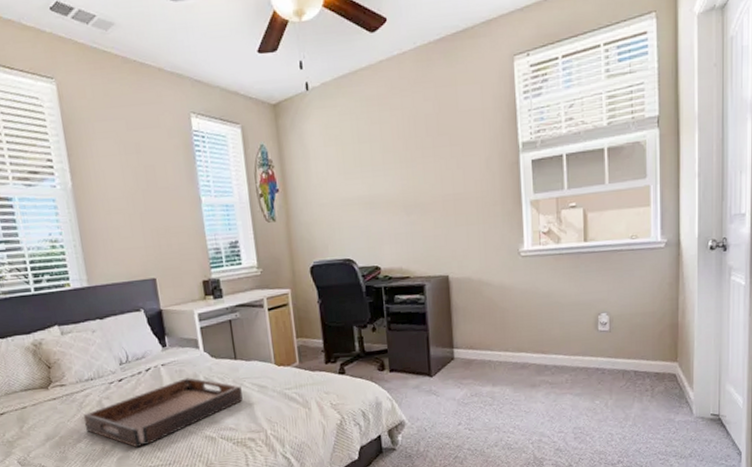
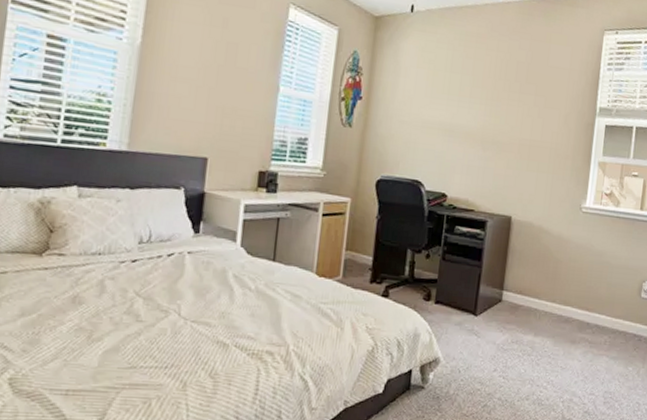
serving tray: present [83,377,243,448] -> none [74,271,273,343]

